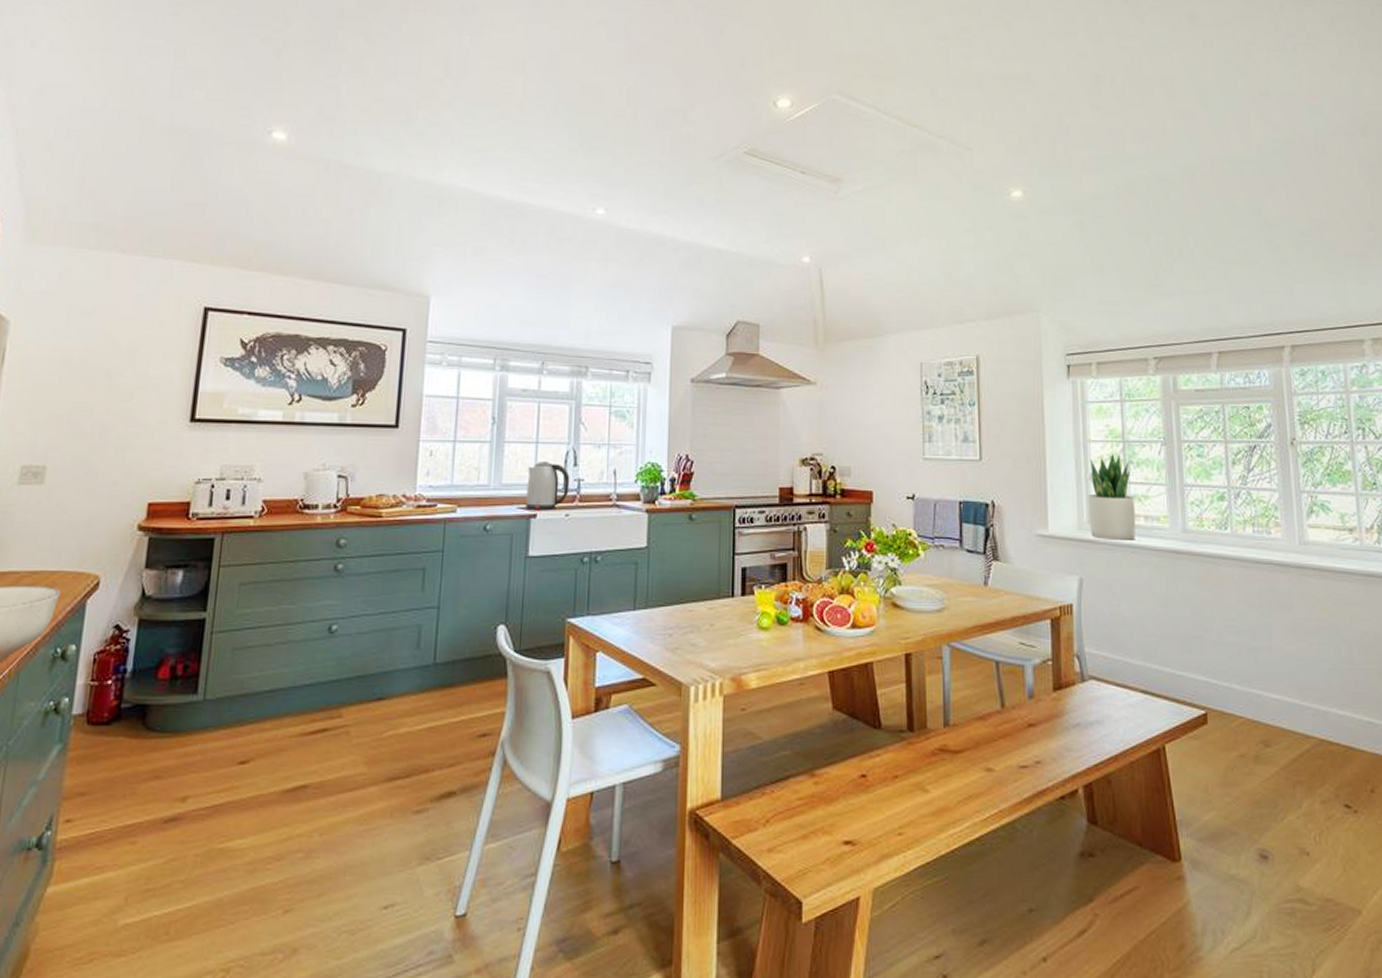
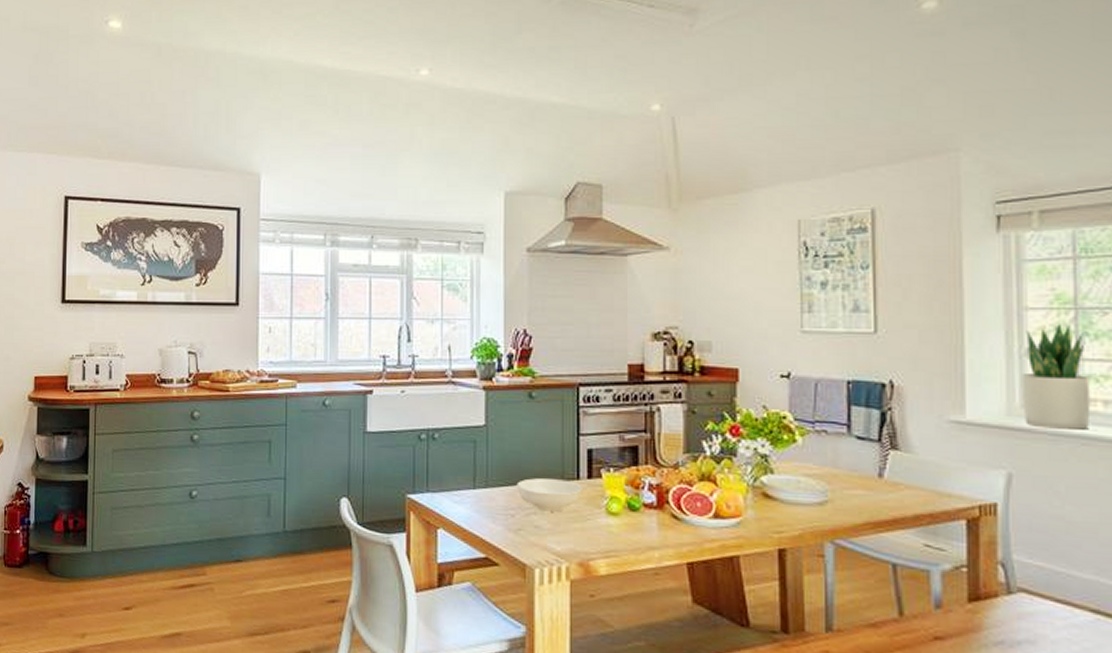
kettle: present [526,462,570,510] -> none [362,338,404,386]
bowl: none [675,597,736,629] -> present [516,478,582,512]

